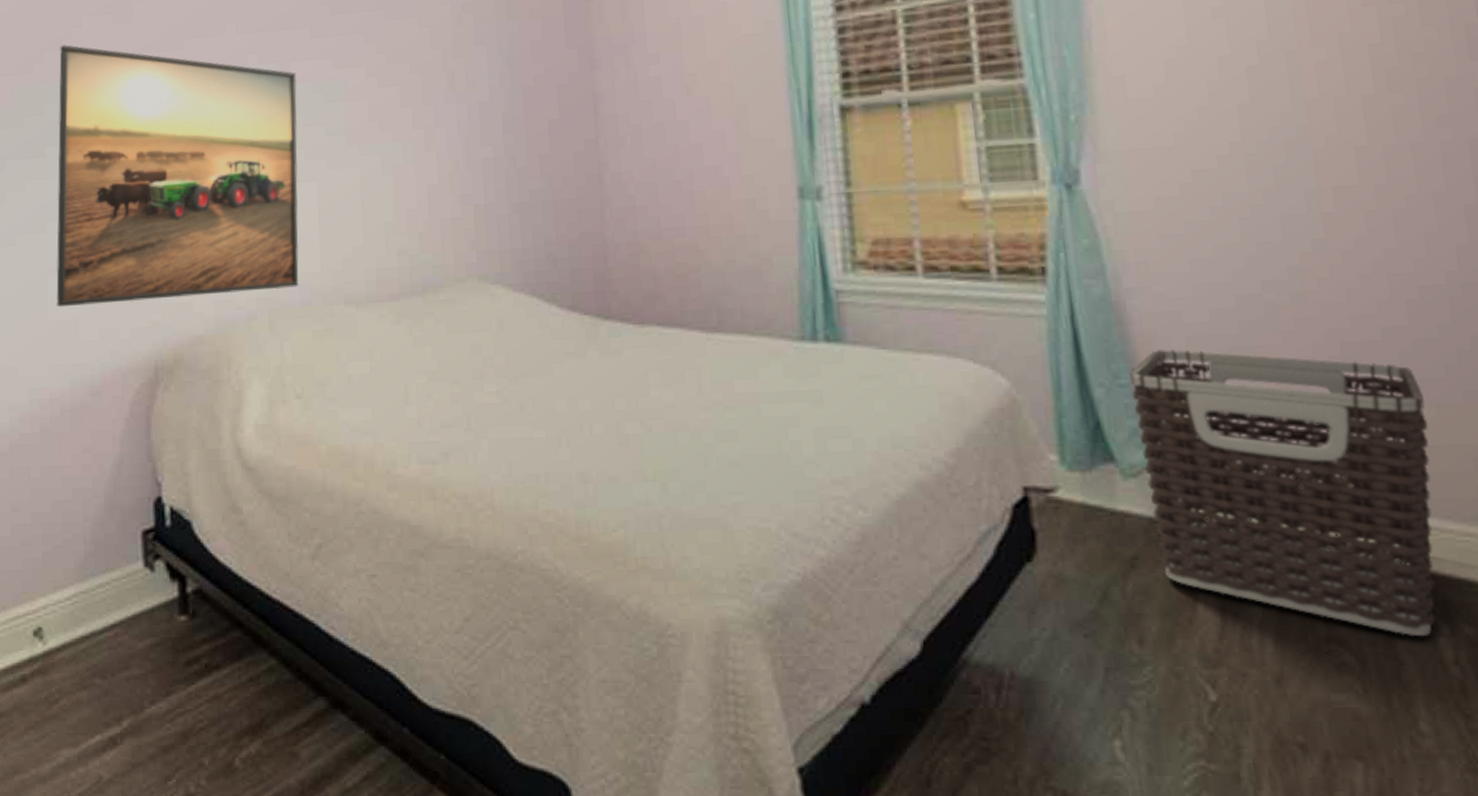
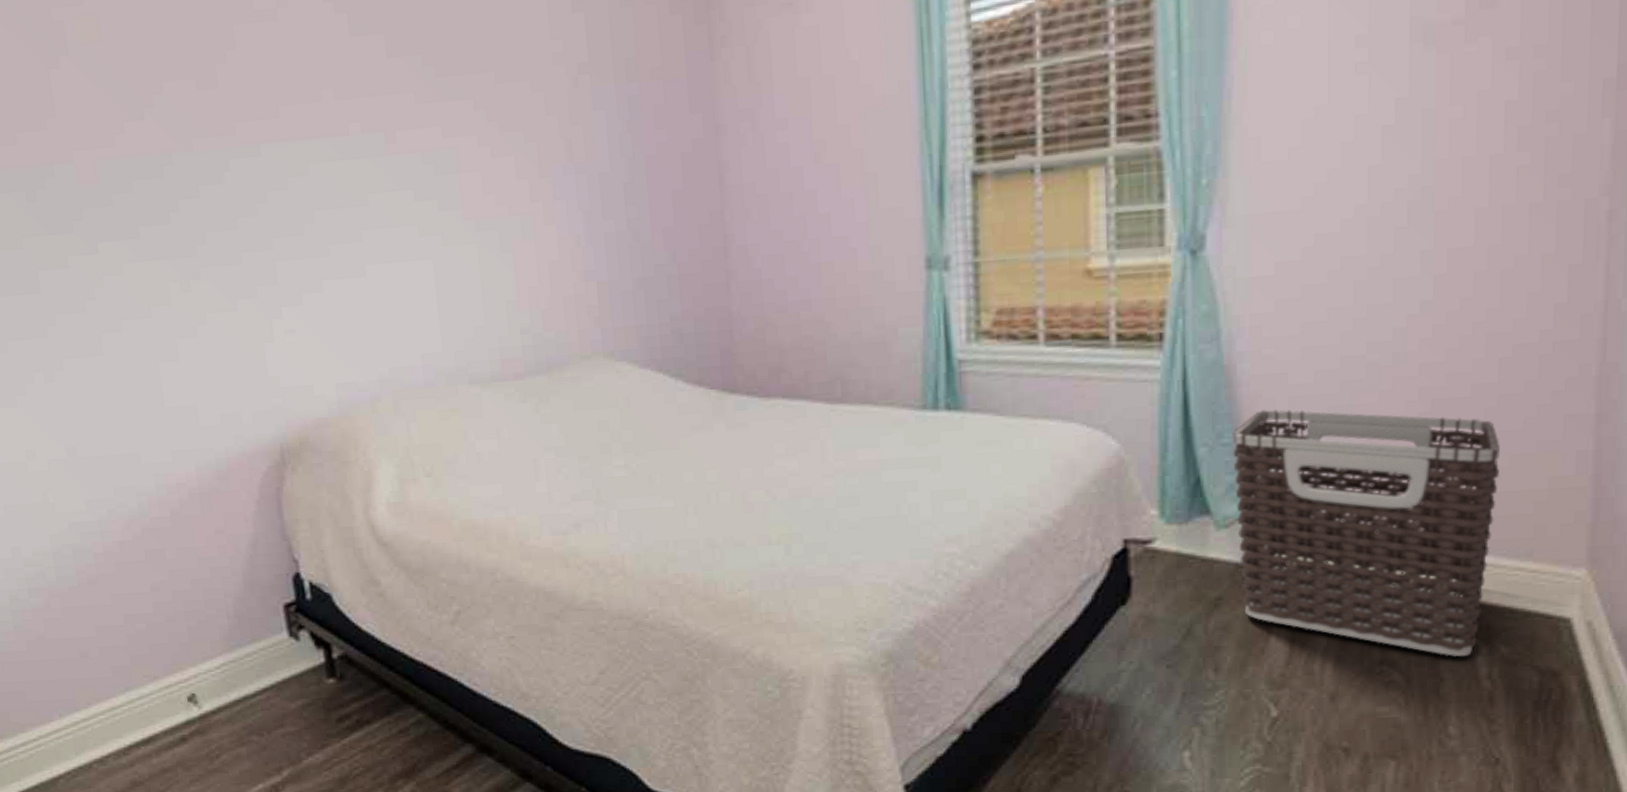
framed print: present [56,45,299,308] -> none [141,114,420,394]

